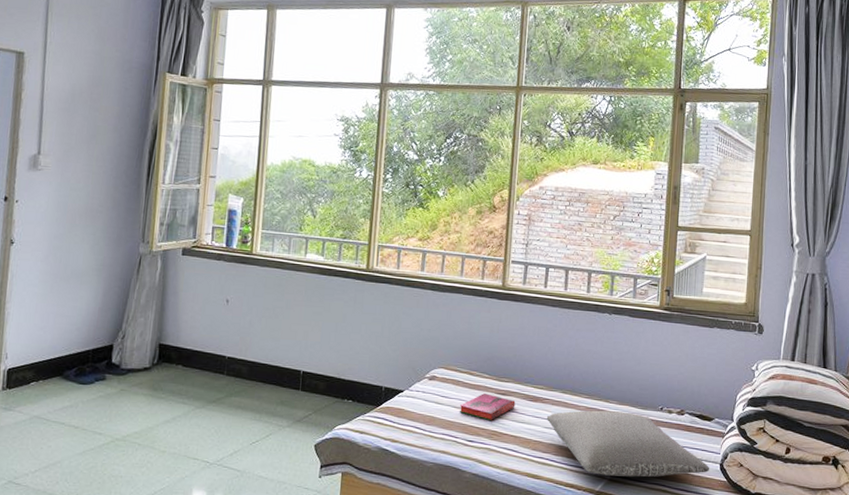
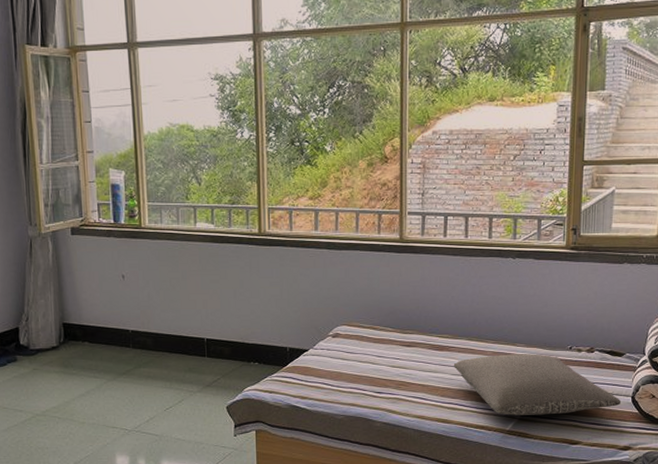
hardback book: present [460,393,516,421] -> none [366,346,421,373]

